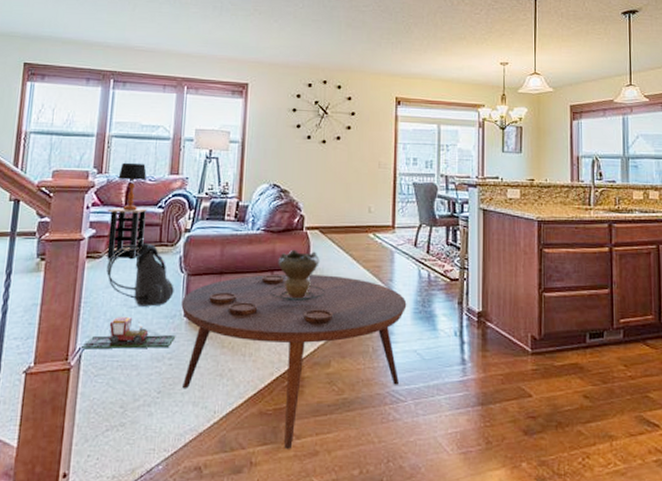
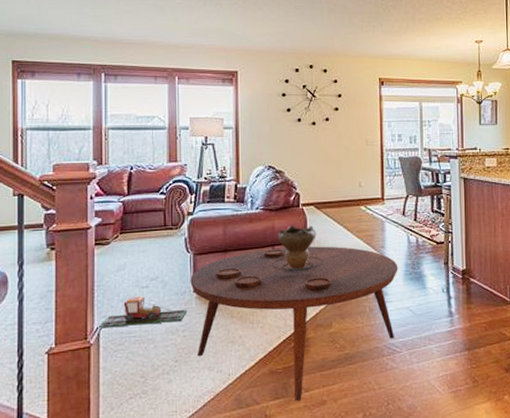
side table: present [107,207,148,259] -> none [110,195,150,245]
backpack: present [107,242,174,307] -> none [116,227,182,286]
table lamp: present [118,162,147,211] -> none [118,153,146,199]

